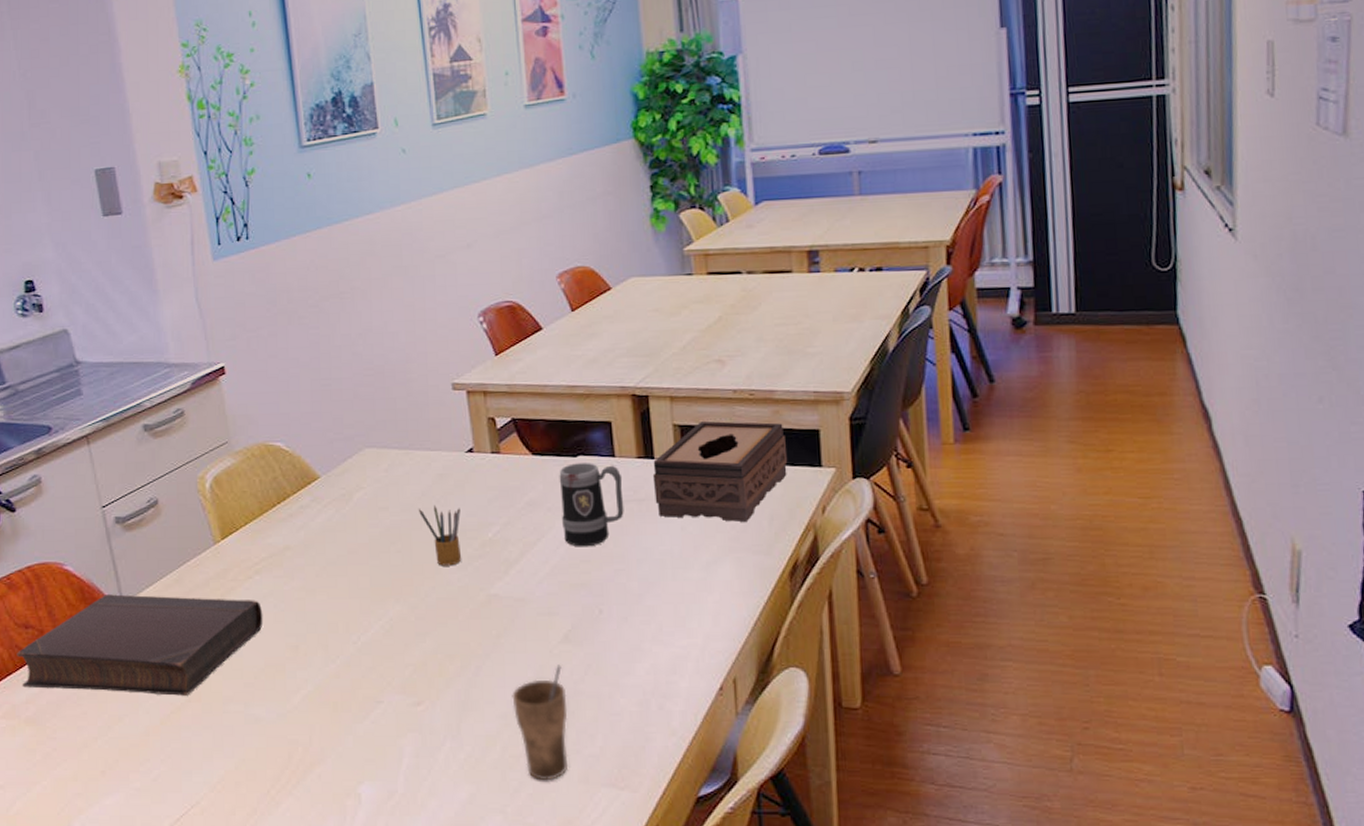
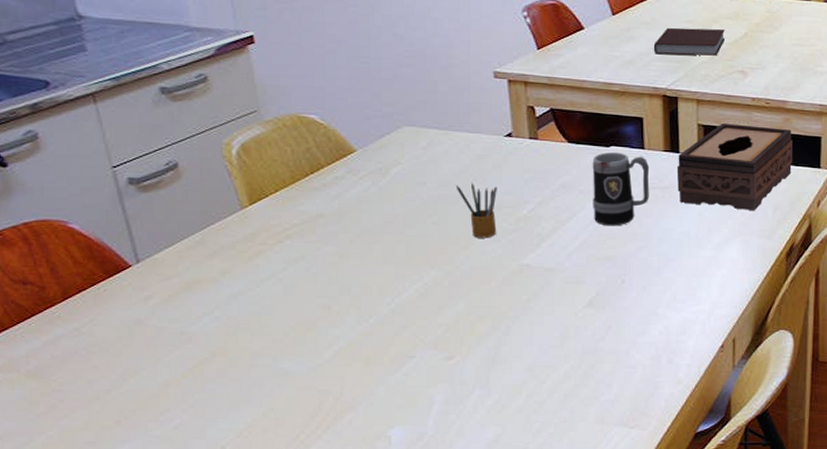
book: present [16,594,263,696] -> none [13,253,294,351]
cup: present [512,664,568,781] -> none [538,326,589,423]
notebook: none [617,315,697,350] -> present [653,27,725,56]

